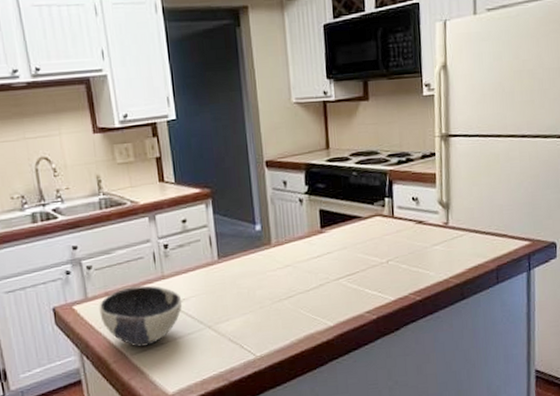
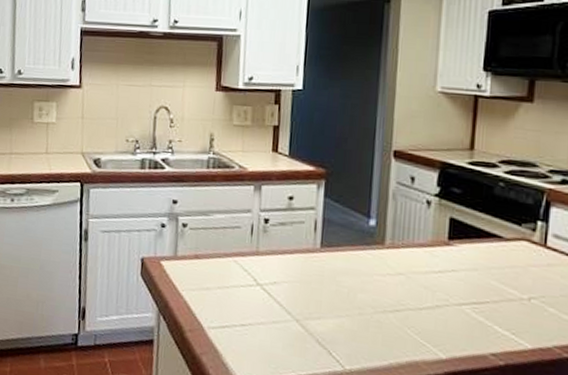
bowl: present [99,285,183,347] -> none [185,255,273,324]

